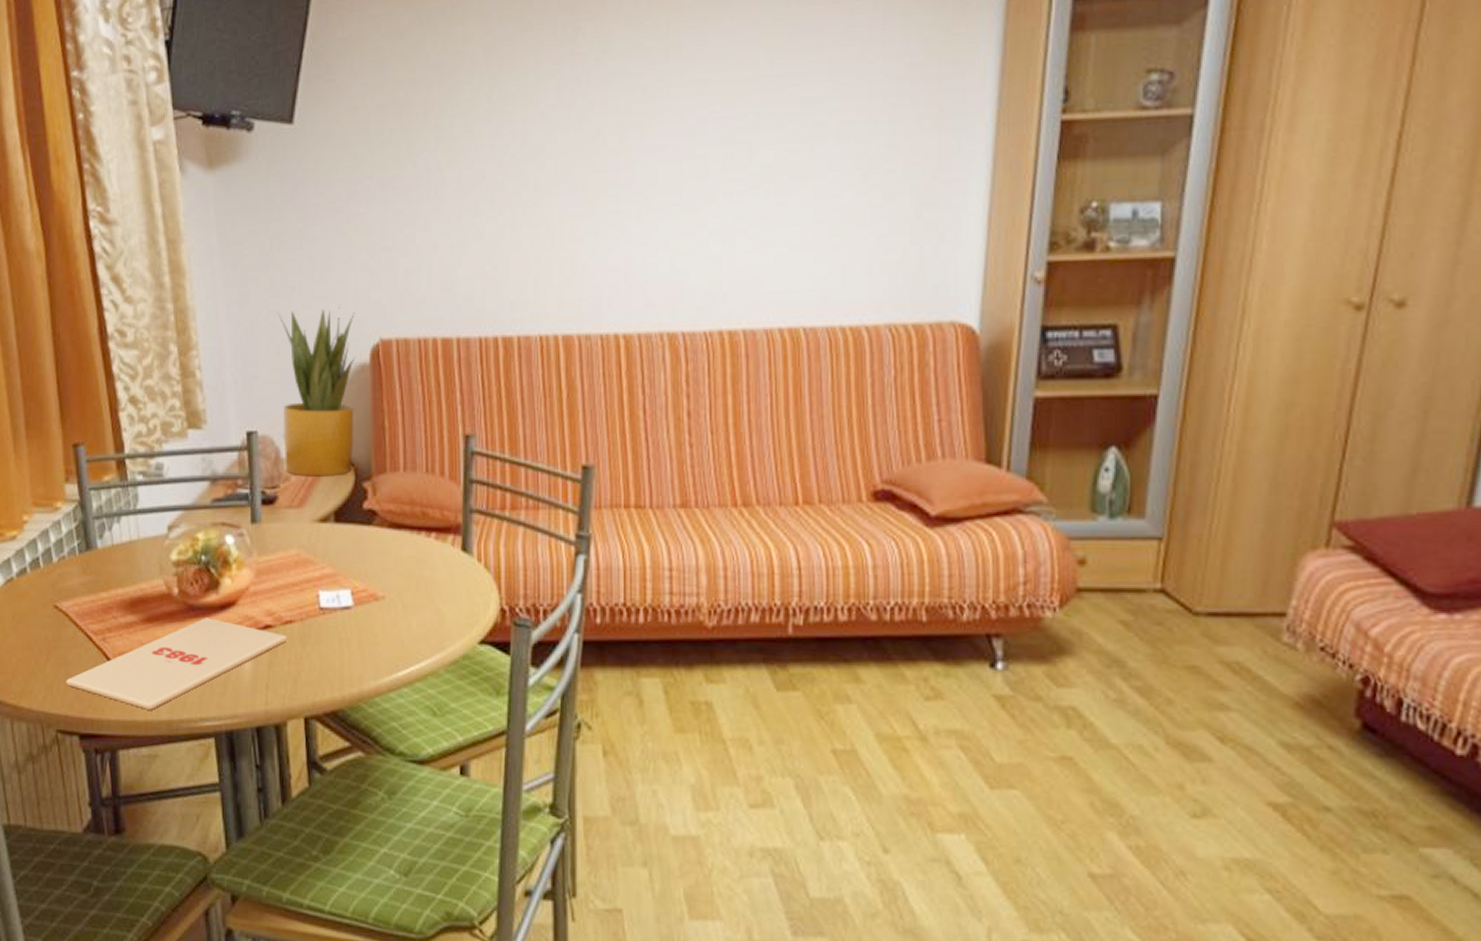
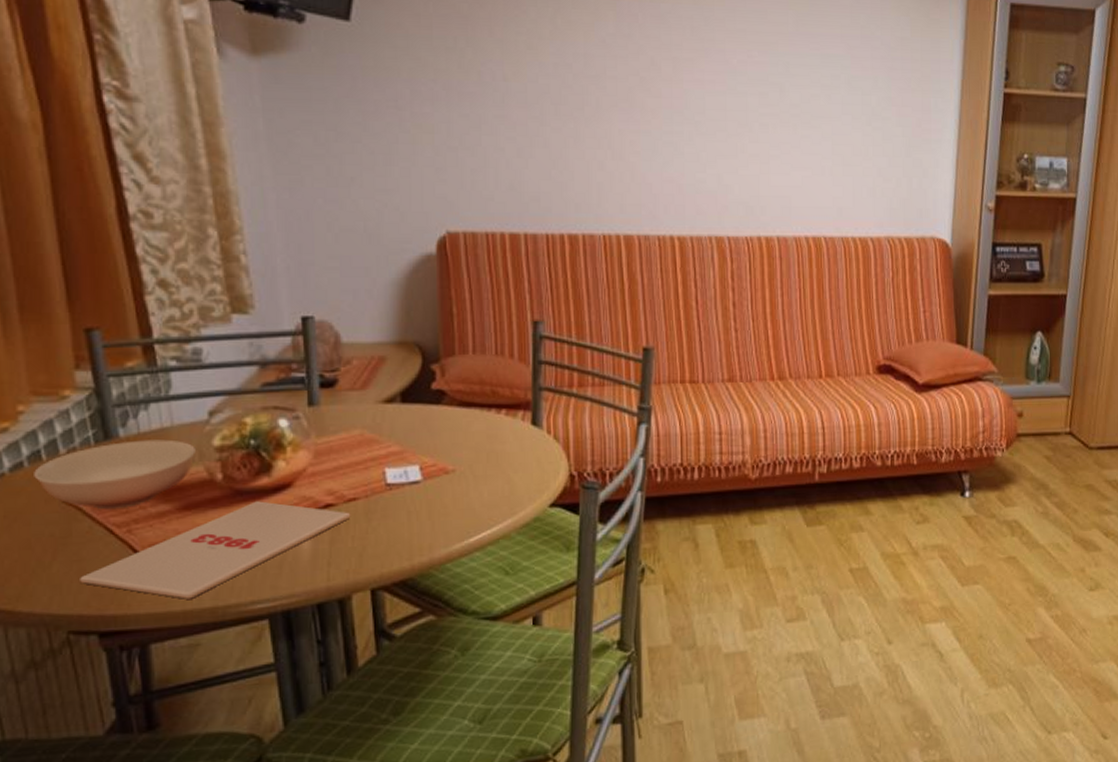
bowl: none [34,552,157,616] -> present [34,439,195,509]
planter: present [278,306,356,477] -> none [335,199,421,360]

